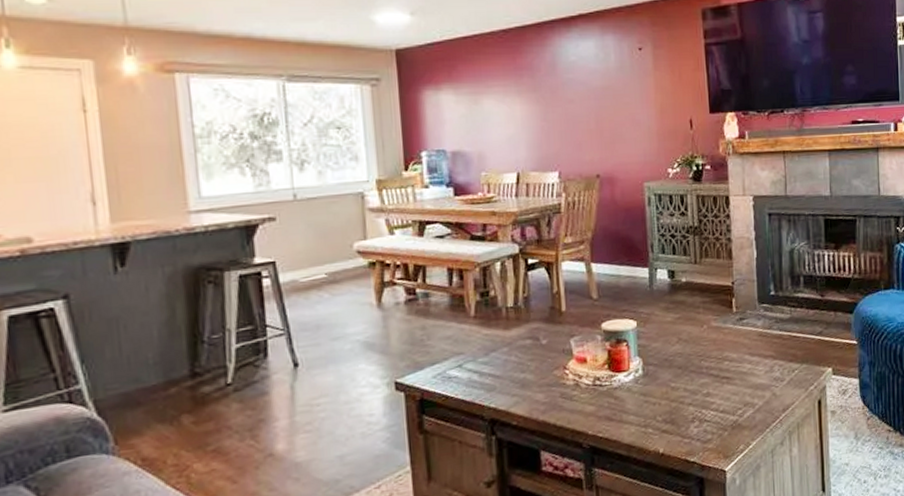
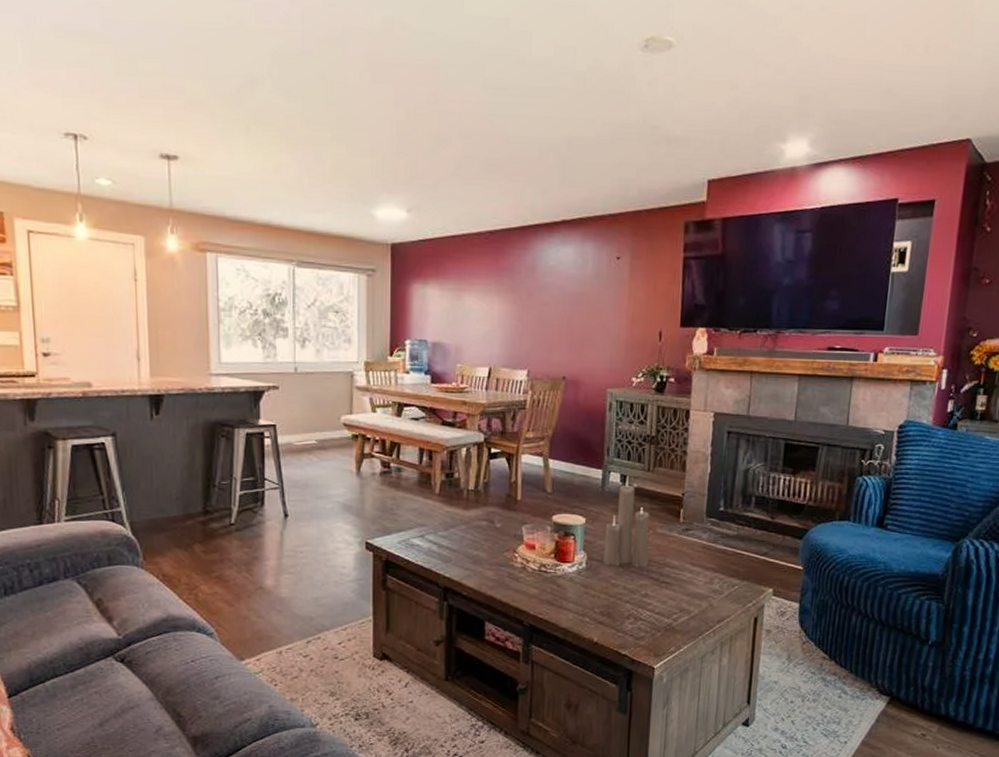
candle: none [659,270,707,370] -> present [602,475,649,569]

